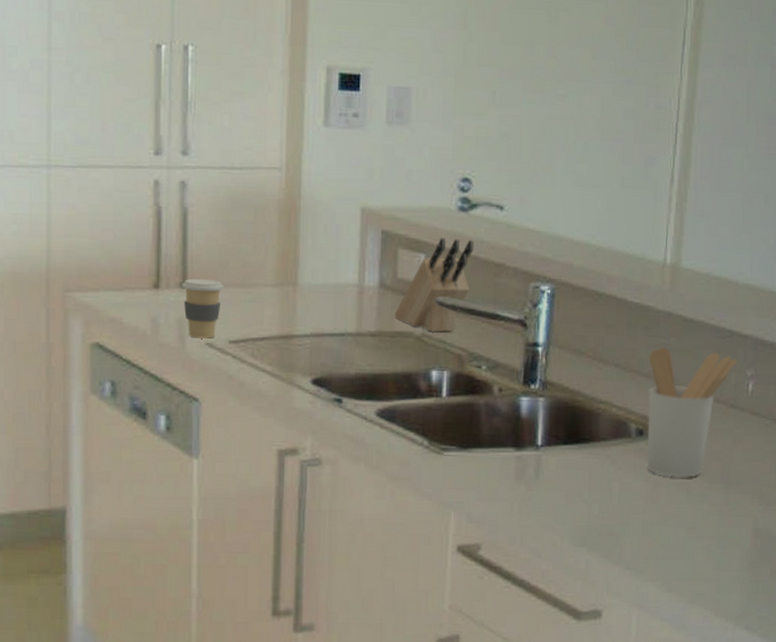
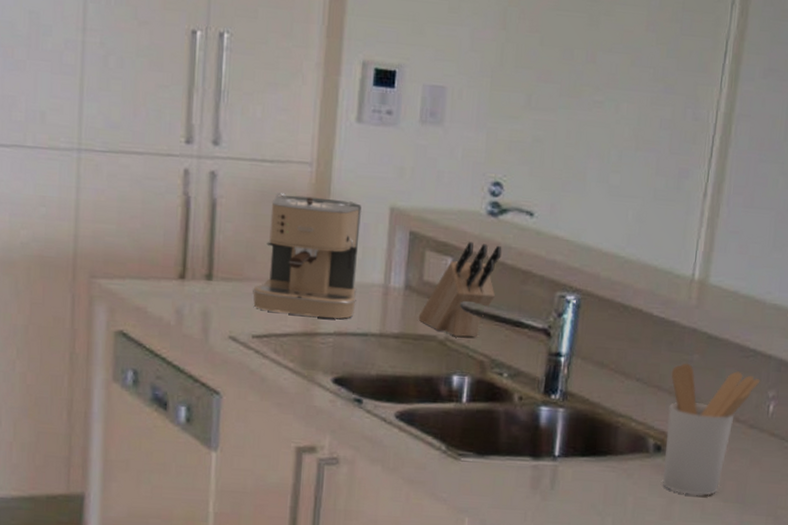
coffee cup: present [182,278,224,339] -> none [208,270,250,332]
coffee maker: none [228,199,332,320] -> present [253,193,361,319]

